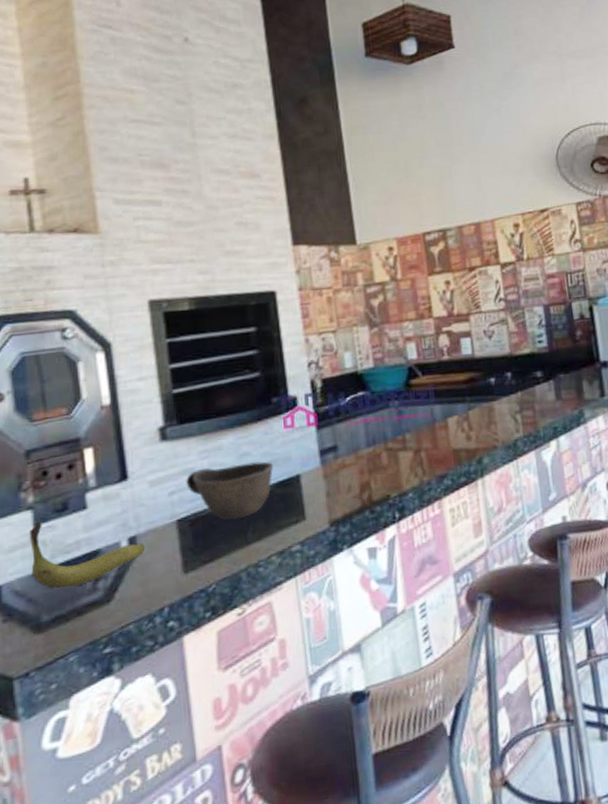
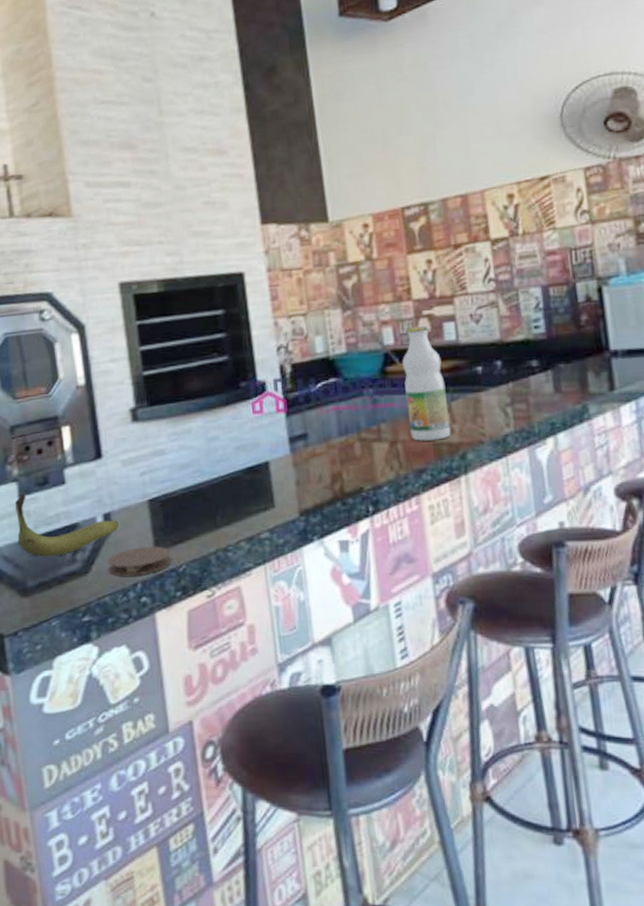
coaster: none [132,567,202,602] -> present [107,546,172,576]
bowl: present [186,461,274,520] -> none [156,446,242,503]
bottle: none [425,341,469,449] -> present [402,325,451,441]

